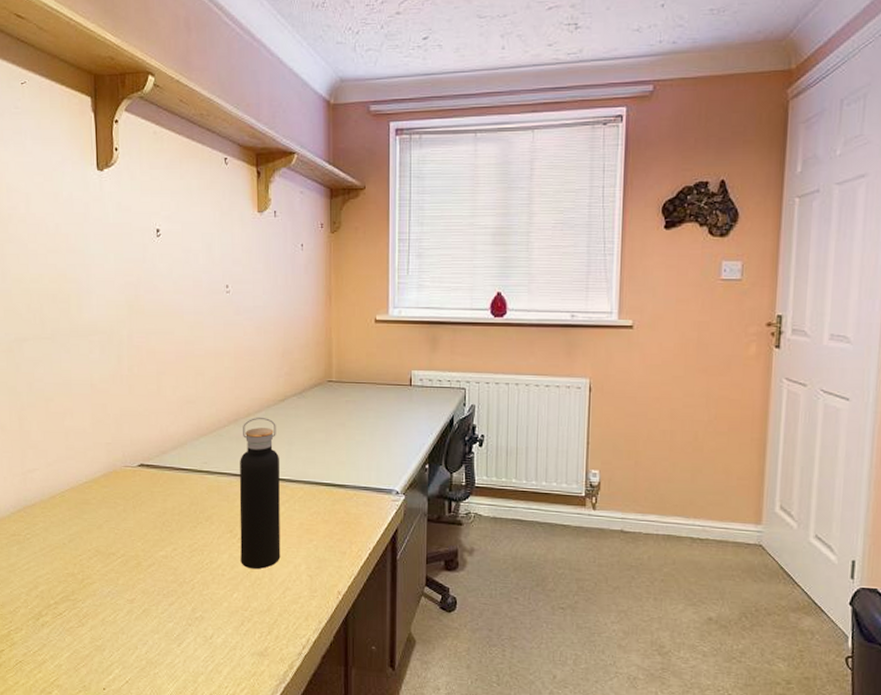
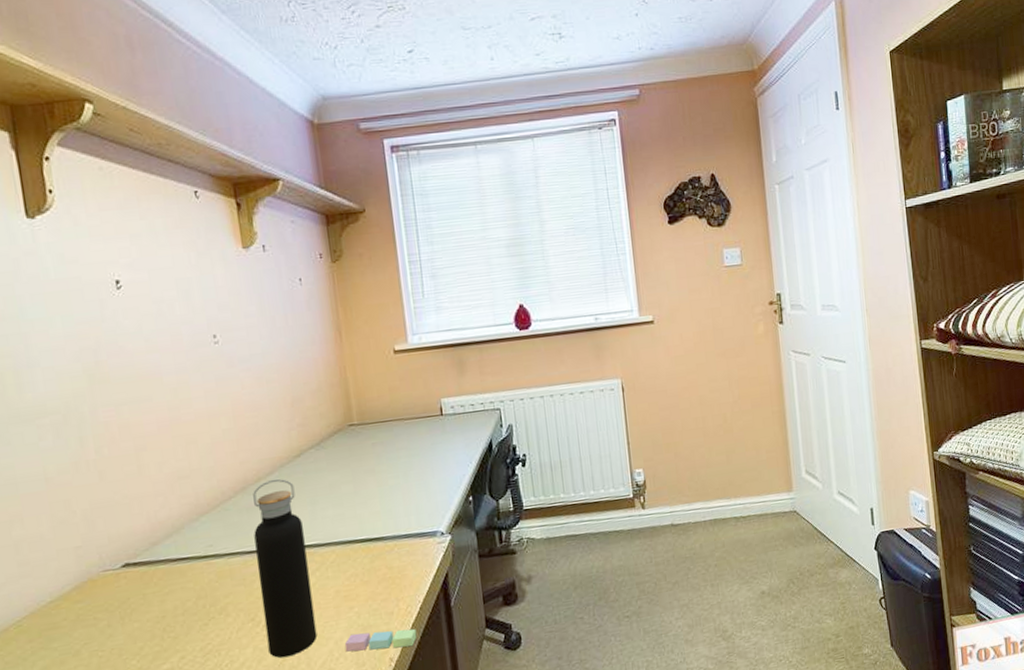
sticky notes: none [302,563,364,586] -> present [344,628,417,652]

